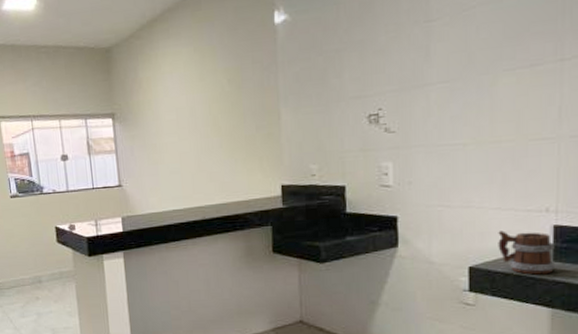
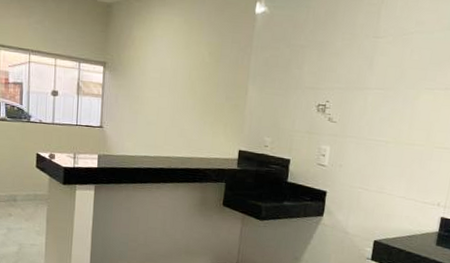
mug: present [498,230,556,275] -> none [398,215,439,255]

